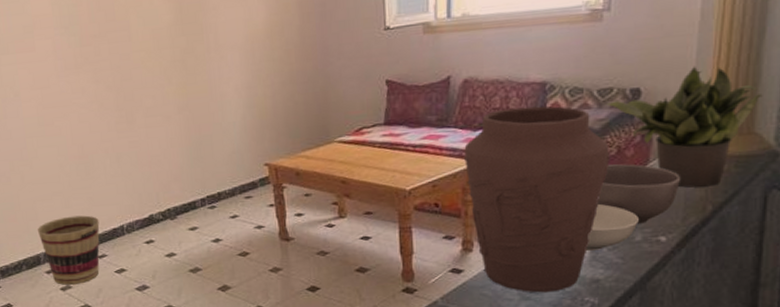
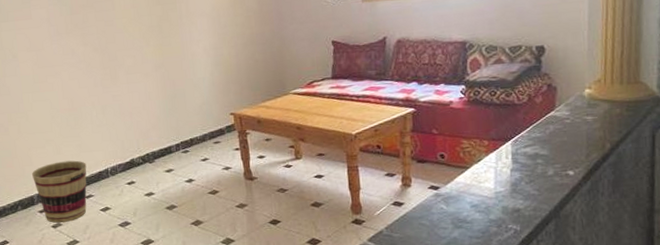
vase: present [464,106,610,293] -> none [400,61,523,222]
bowl: present [586,203,639,251] -> none [507,143,550,184]
bowl: present [596,164,681,224] -> none [513,109,583,160]
potted plant: present [604,66,763,188] -> none [515,27,645,129]

